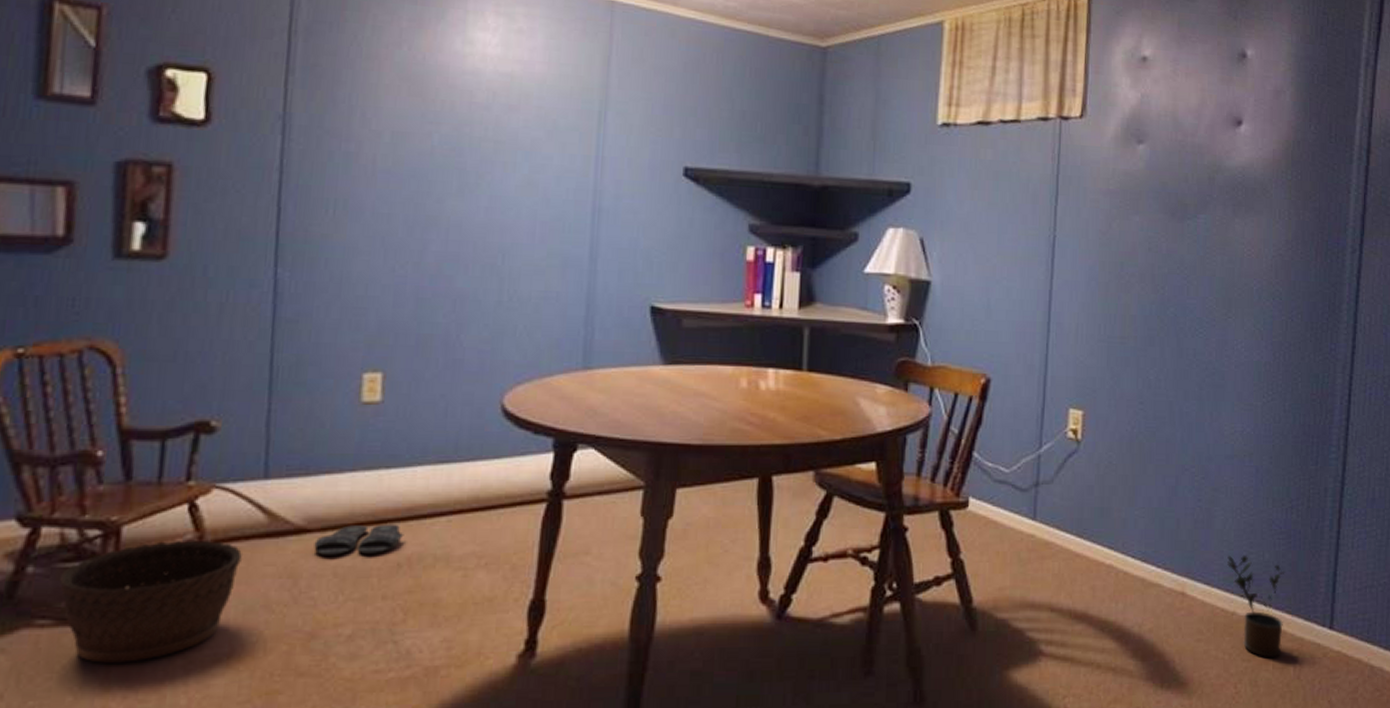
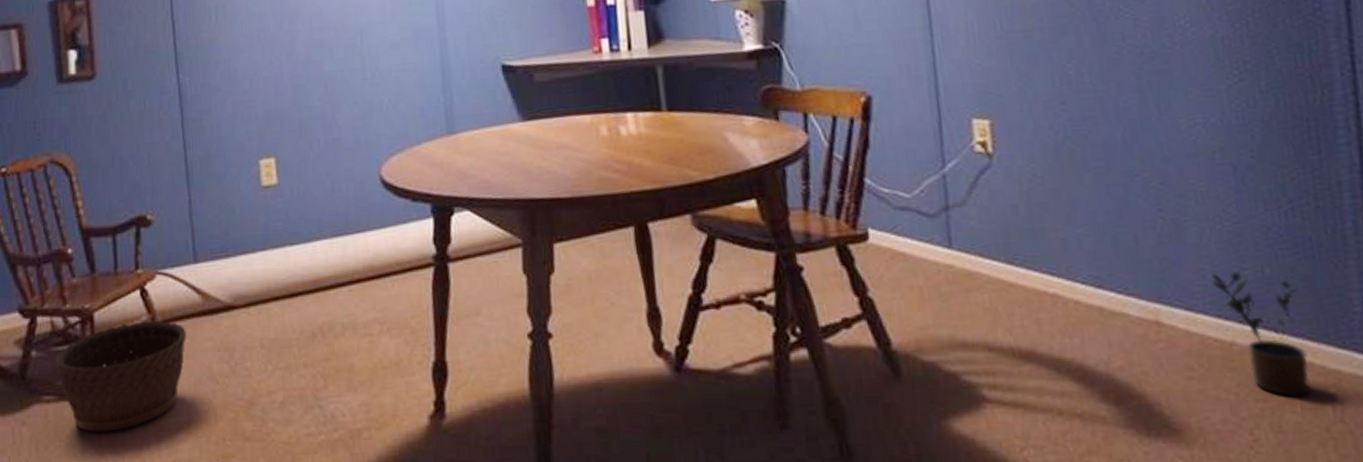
slippers: present [314,524,404,557] -> none [241,296,314,330]

